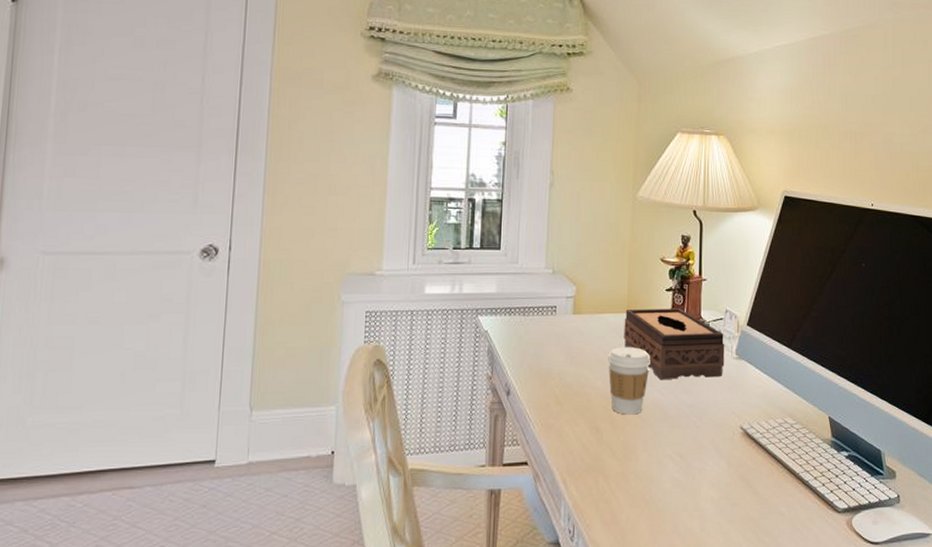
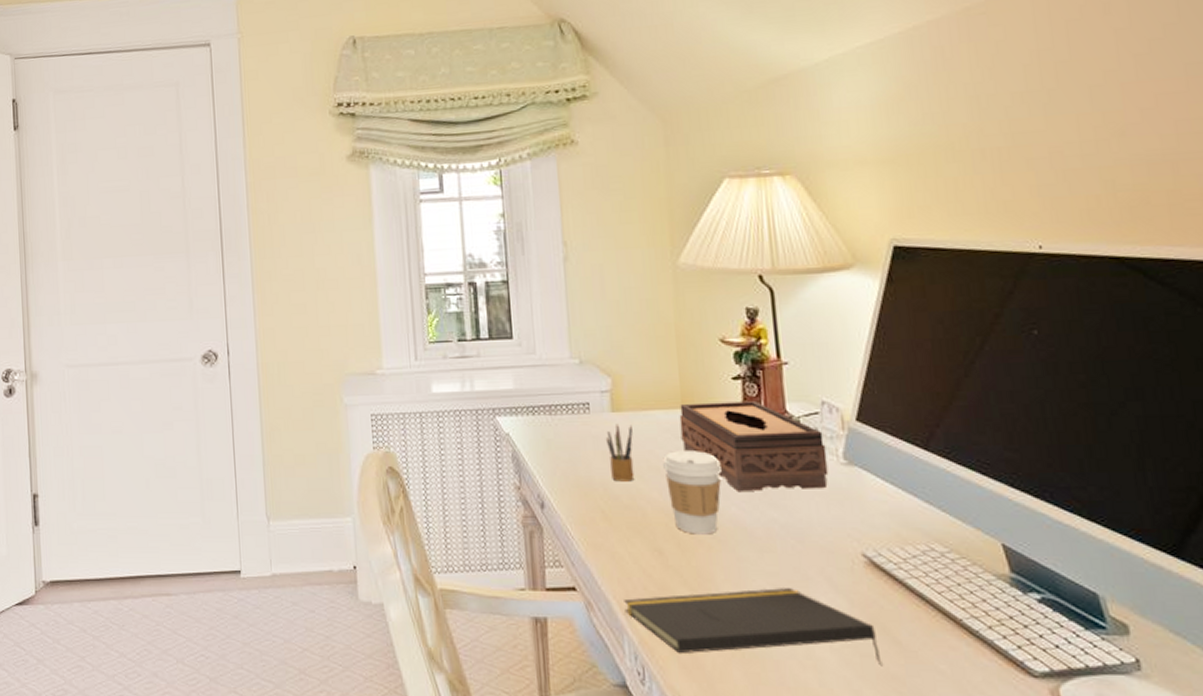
notepad: none [565,455,745,514] -> present [624,588,882,667]
pencil box: none [566,324,588,372] -> present [605,423,635,482]

